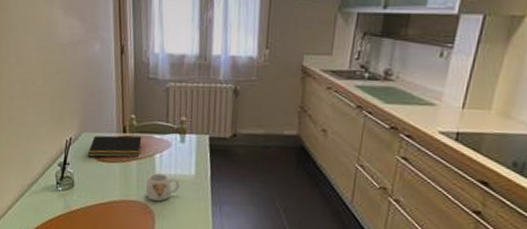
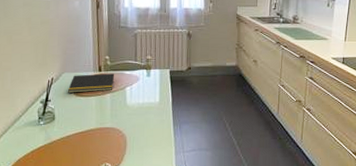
mug: present [145,172,180,202] -> none [118,102,147,127]

